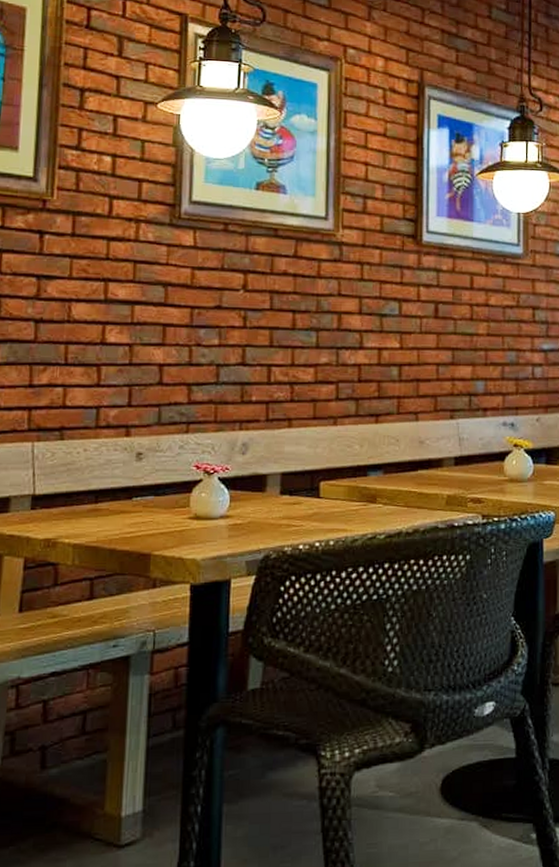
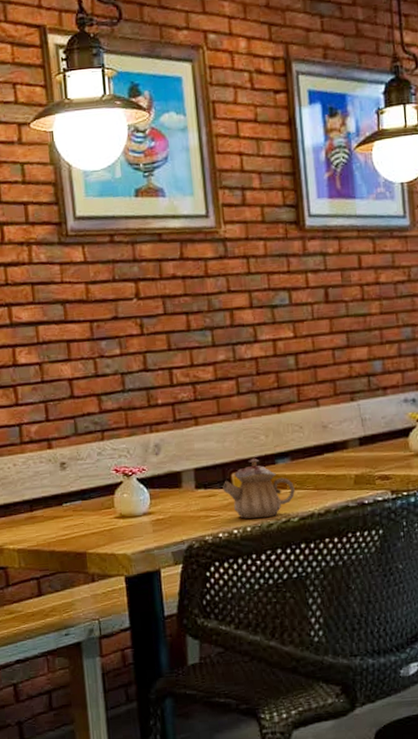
teapot: none [309,467,384,532] -> present [223,457,295,519]

